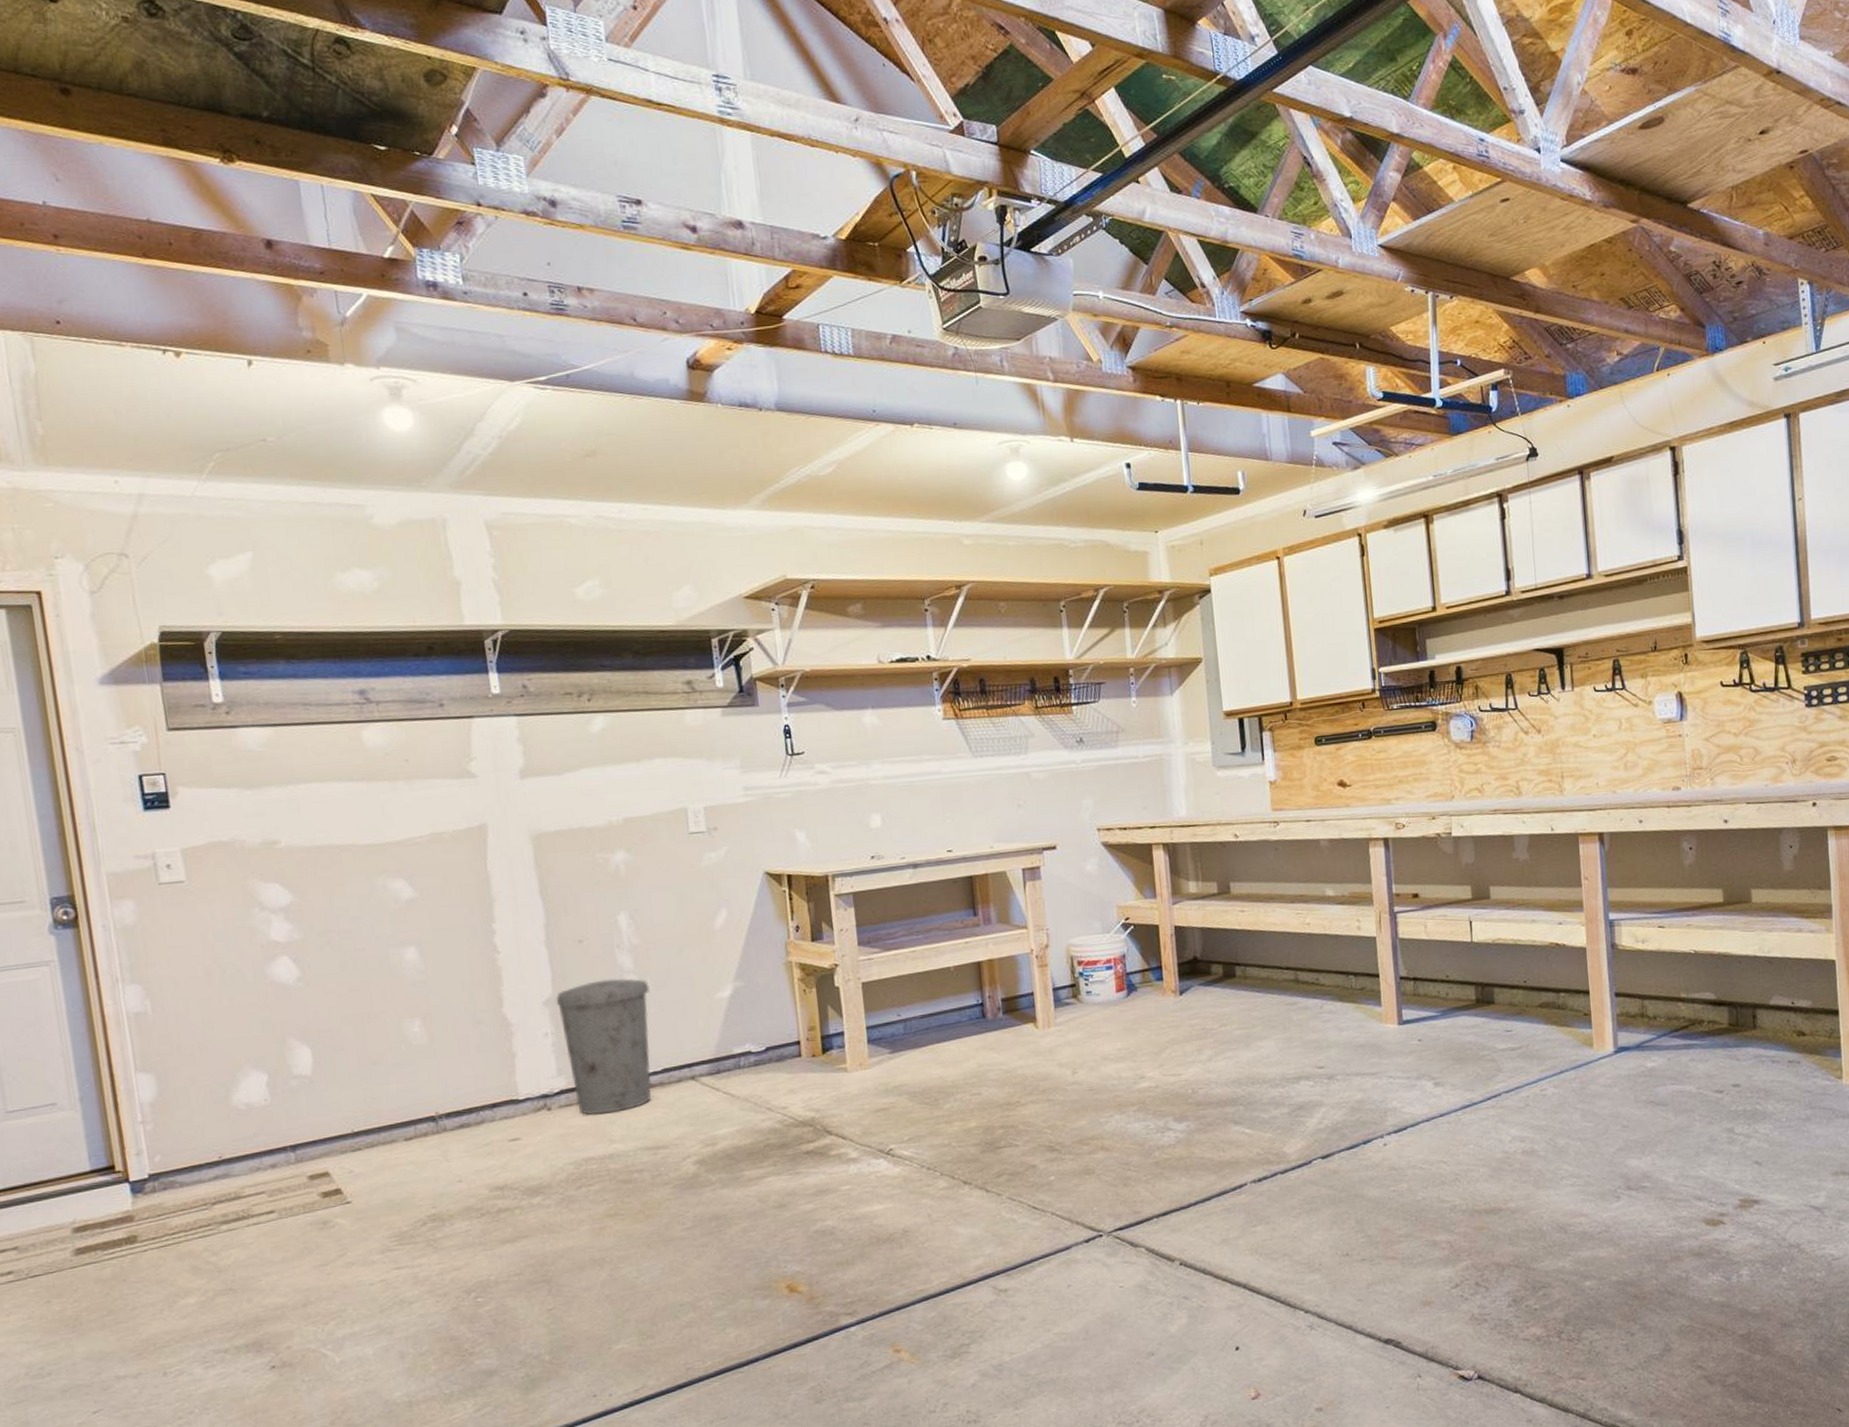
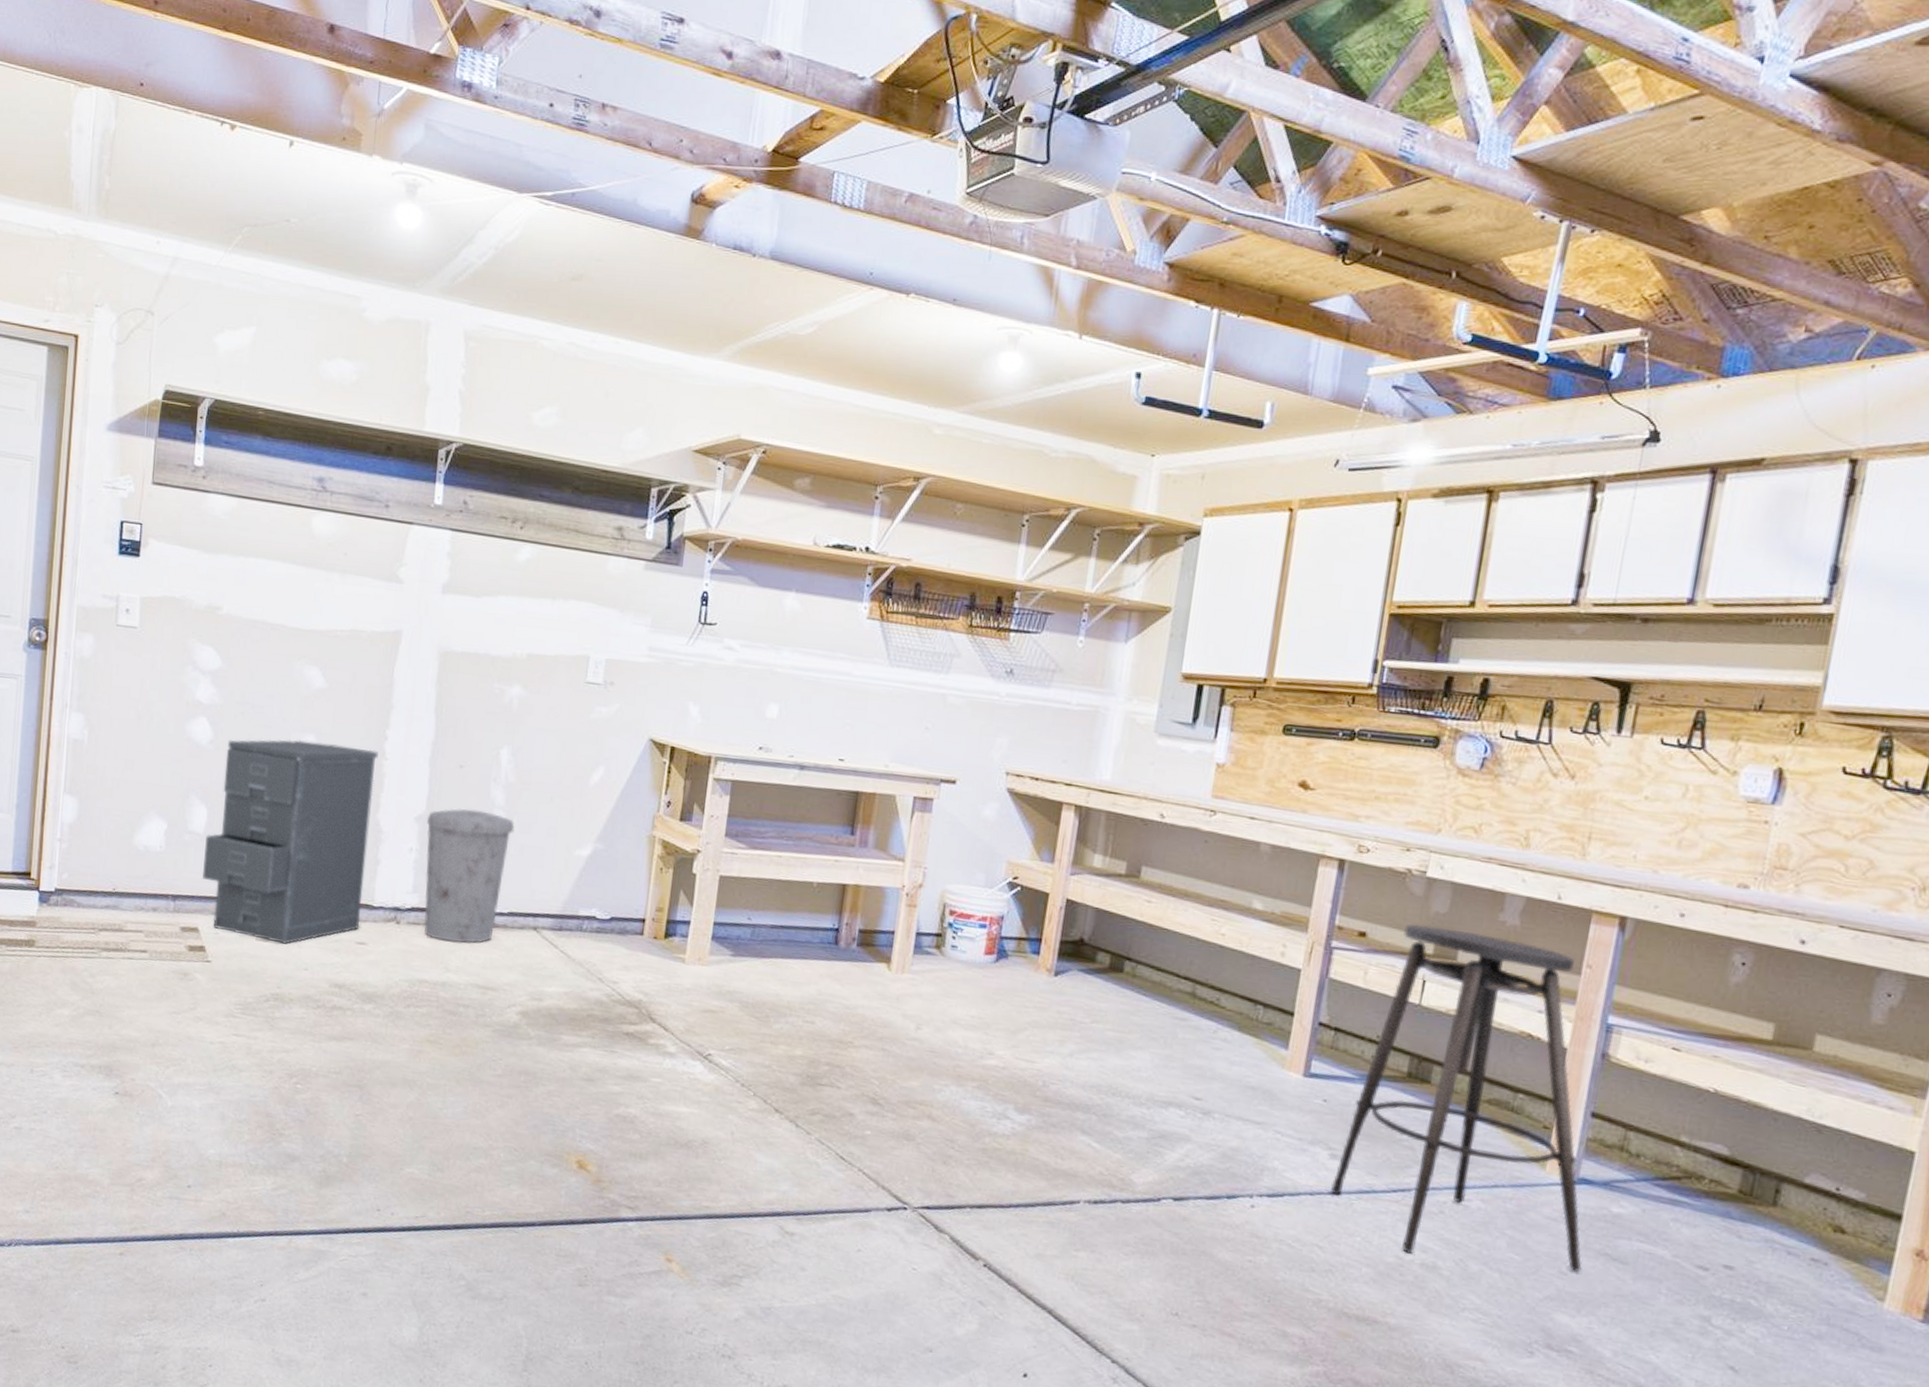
filing cabinet: none [315,946,509,1168] -> present [201,739,378,944]
stool: none [1441,871,1637,1147] -> present [1331,924,1582,1272]

